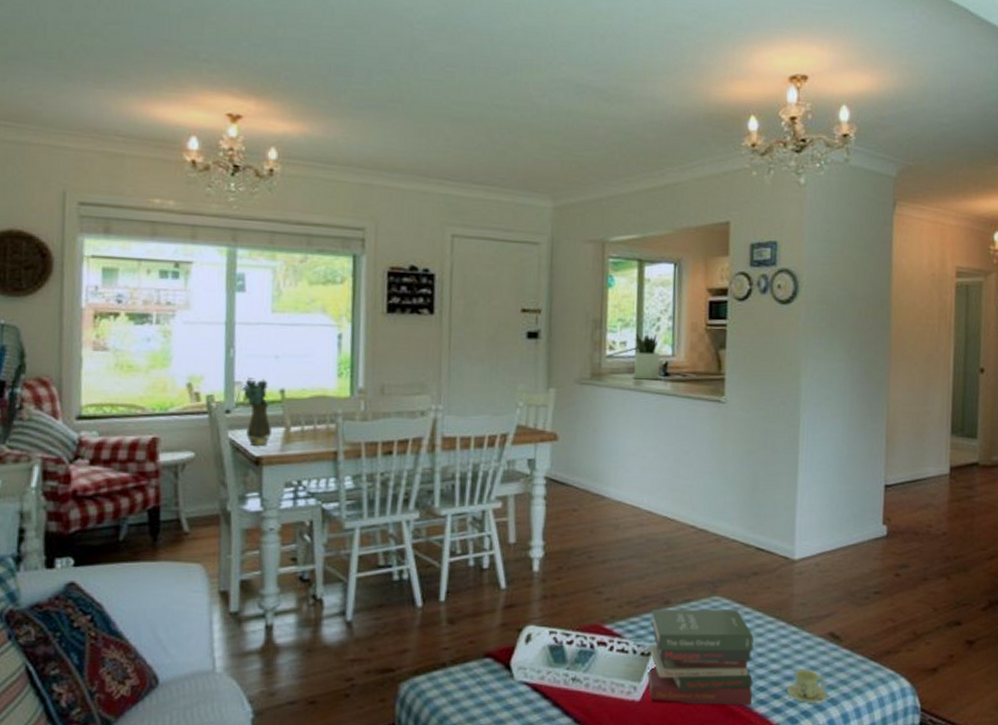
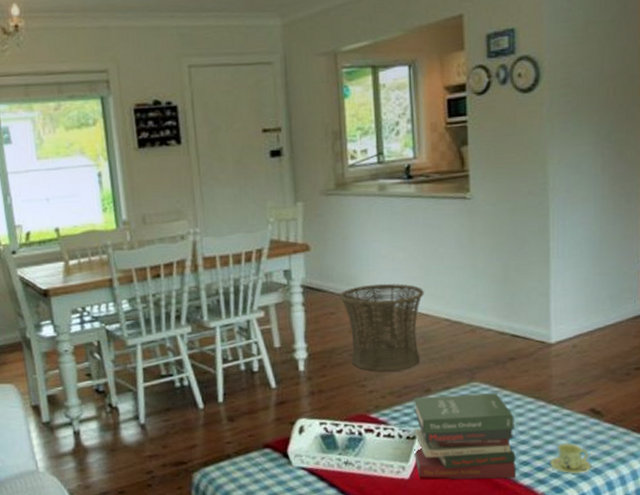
vase: present [241,378,272,446] -> none [22,220,54,280]
basket: none [584,482,672,579] -> present [339,283,424,372]
planter: present [632,333,662,380] -> none [375,138,406,185]

